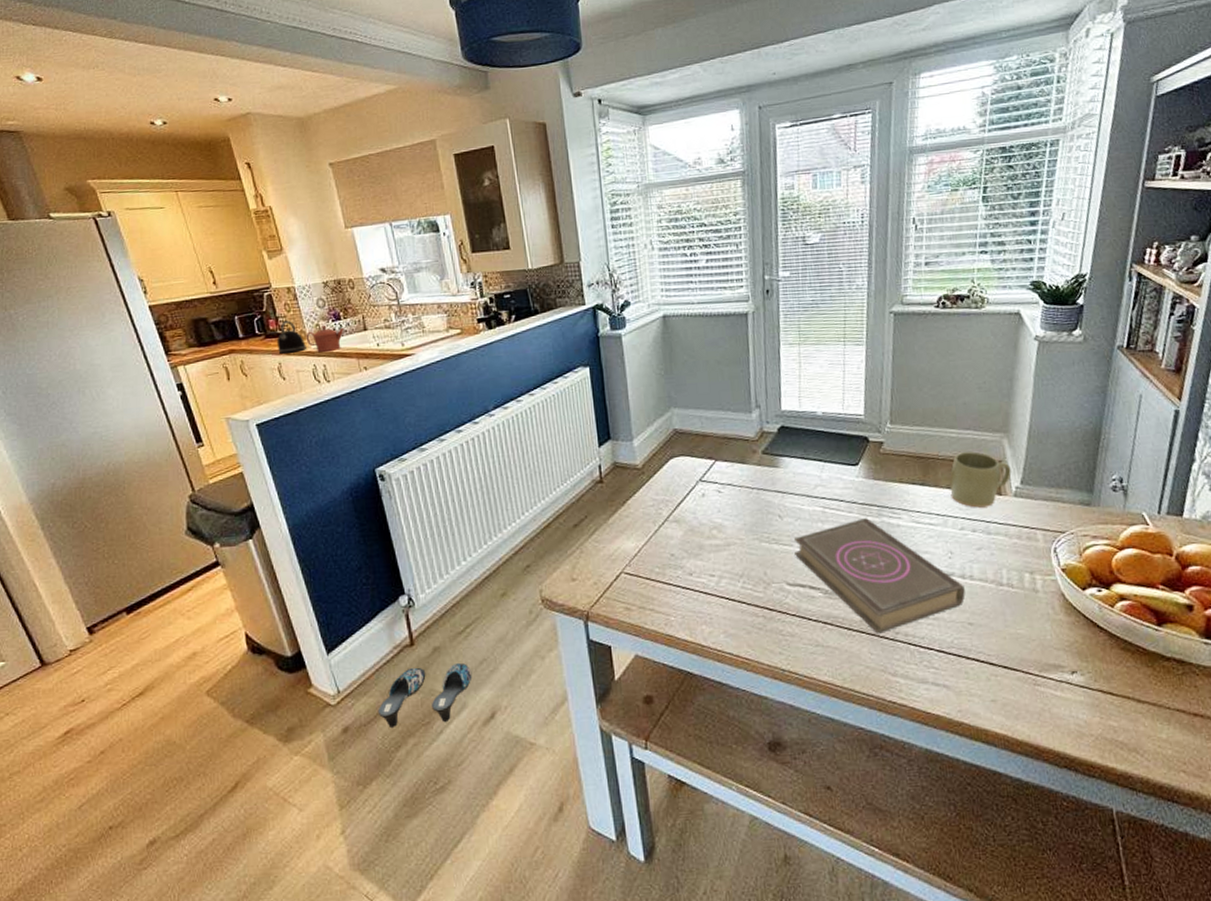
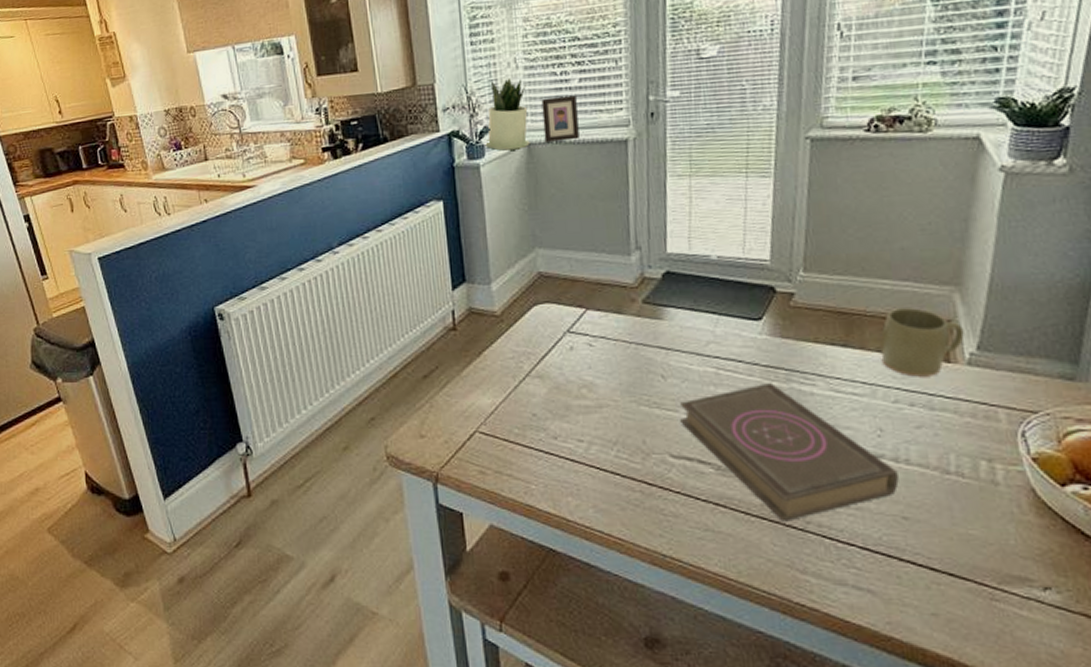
kettle: present [276,320,306,354] -> none [118,150,147,185]
teapot: present [306,326,344,352] -> none [147,156,185,183]
slippers: present [377,663,472,727] -> none [213,520,311,582]
planter: none [626,257,665,322] -> present [485,78,530,151]
picture frame: none [674,274,707,315] -> present [541,95,580,142]

